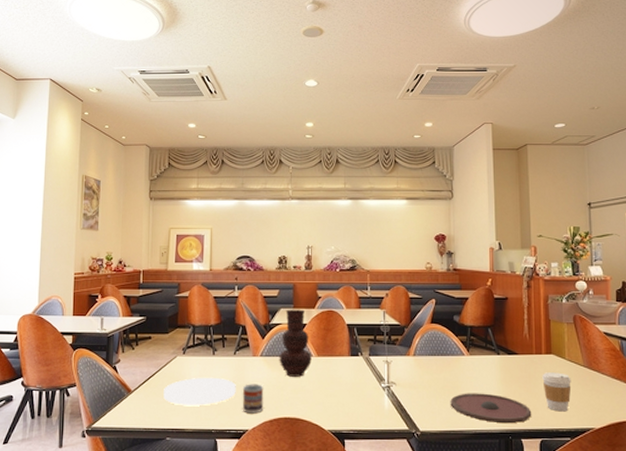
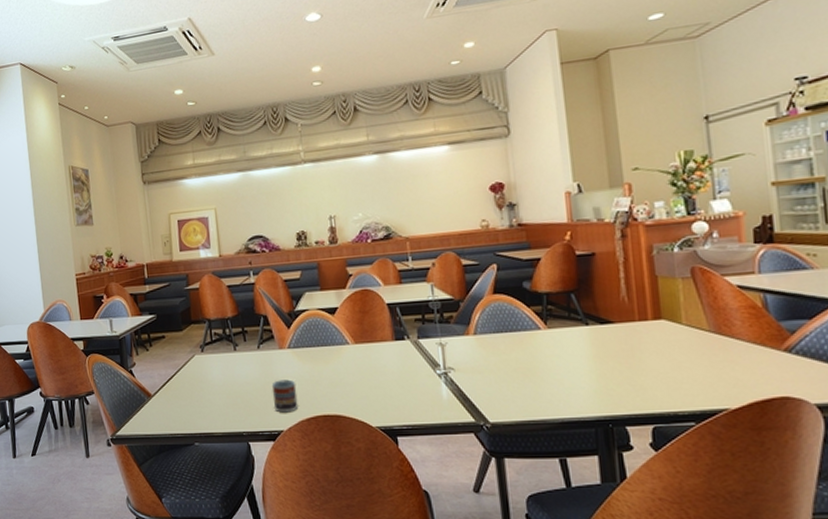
plate: present [163,377,236,405] -> none [185,375,265,408]
vase: present [279,309,312,377] -> none [309,291,349,369]
plate: present [450,393,532,423] -> none [526,373,639,408]
coffee cup: present [542,372,571,412] -> none [650,341,693,391]

